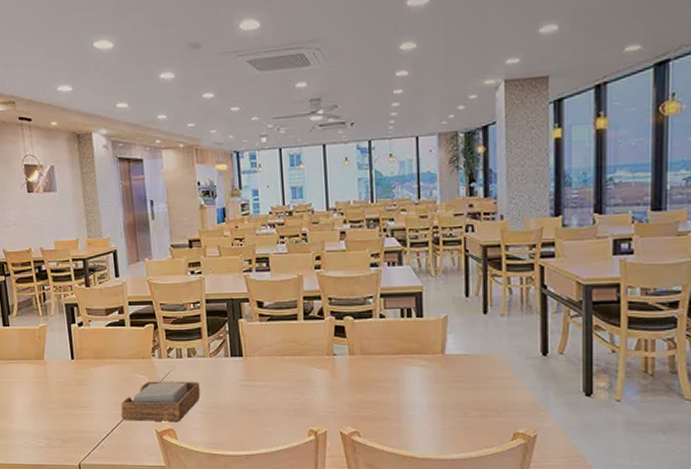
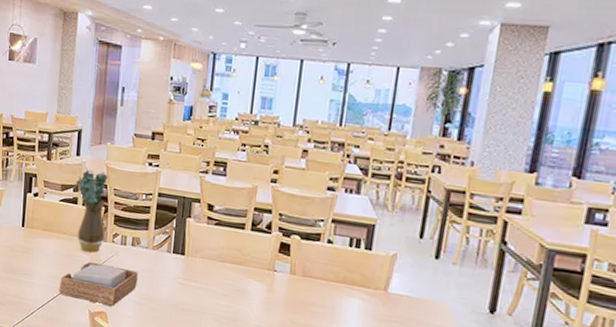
vase: none [119,286,159,371] -> present [75,166,108,253]

